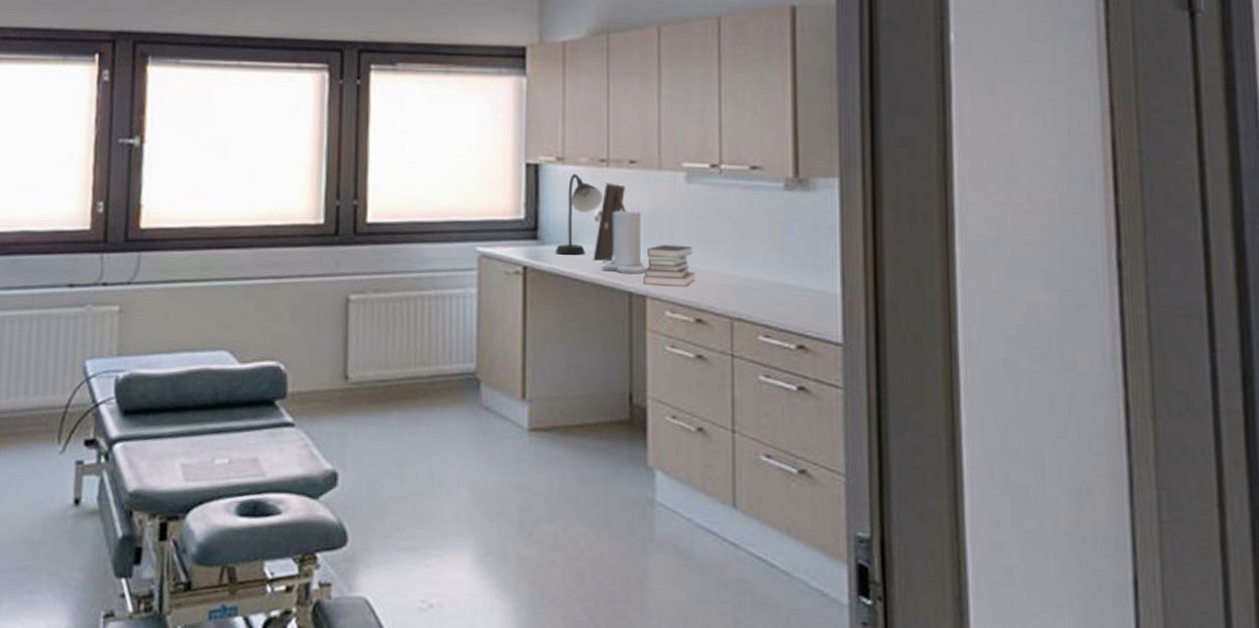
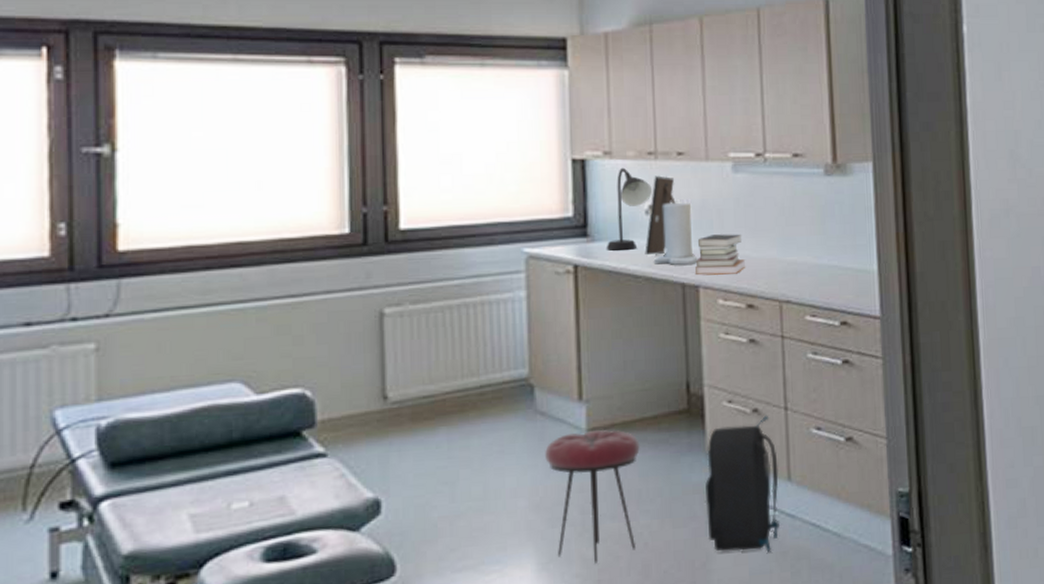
stool: none [488,430,581,564] -> present [545,429,641,563]
backpack: none [643,435,723,580] -> present [705,415,781,553]

